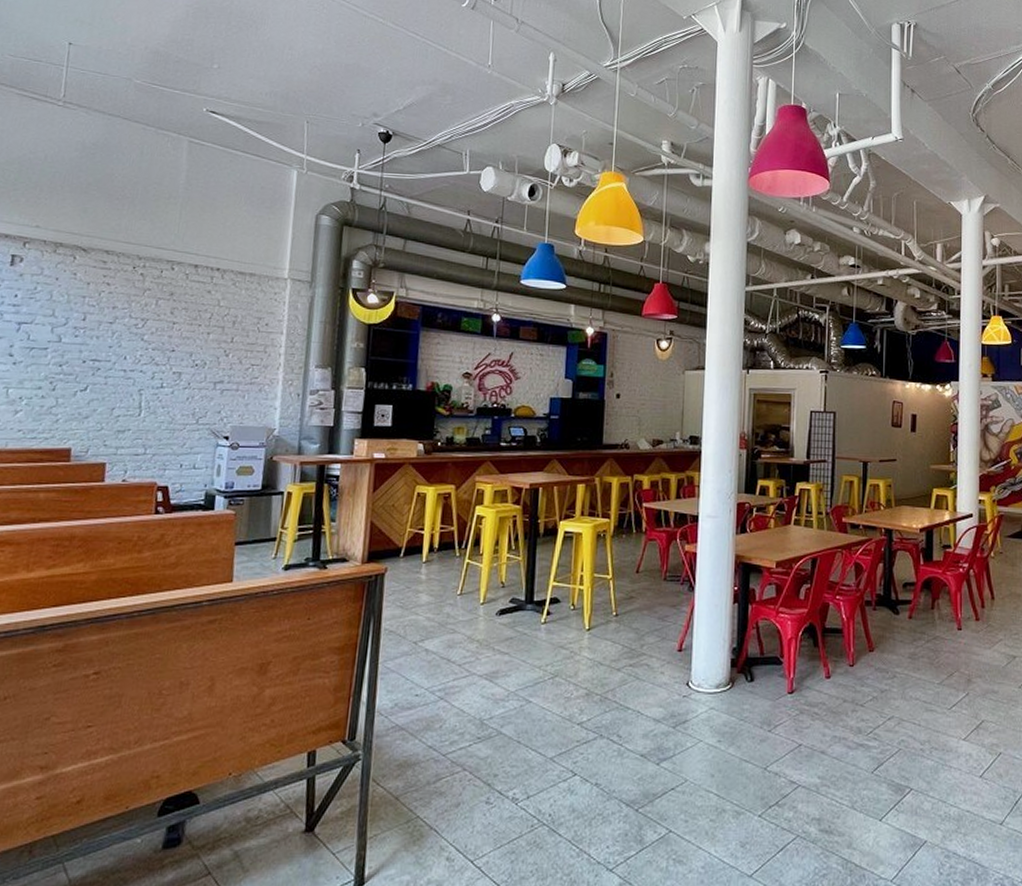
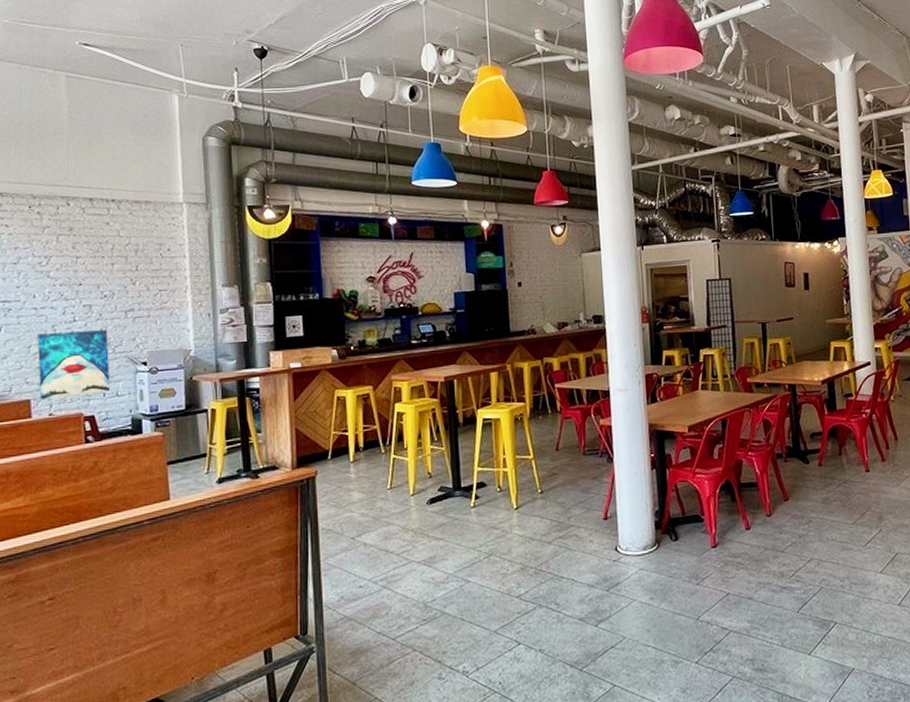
wall art: none [116,397,194,465] -> present [38,330,111,400]

